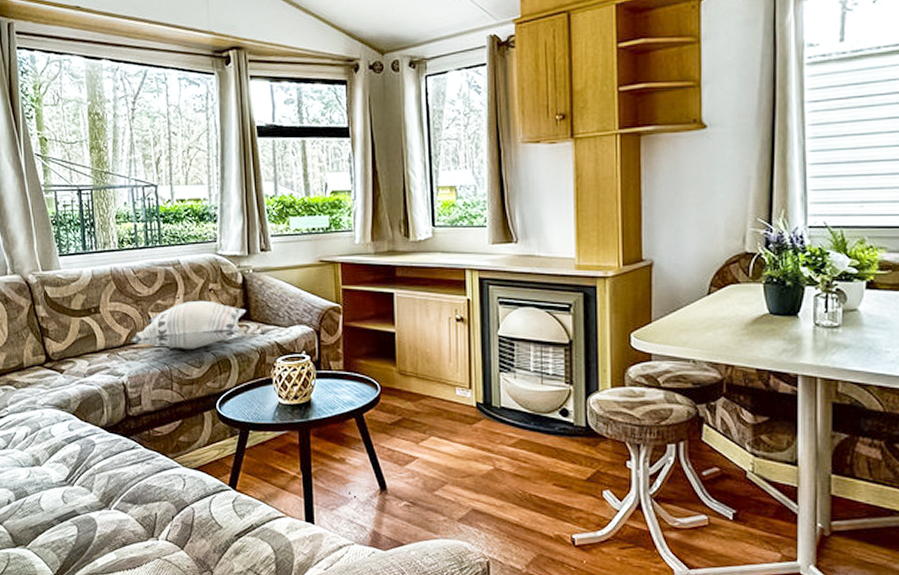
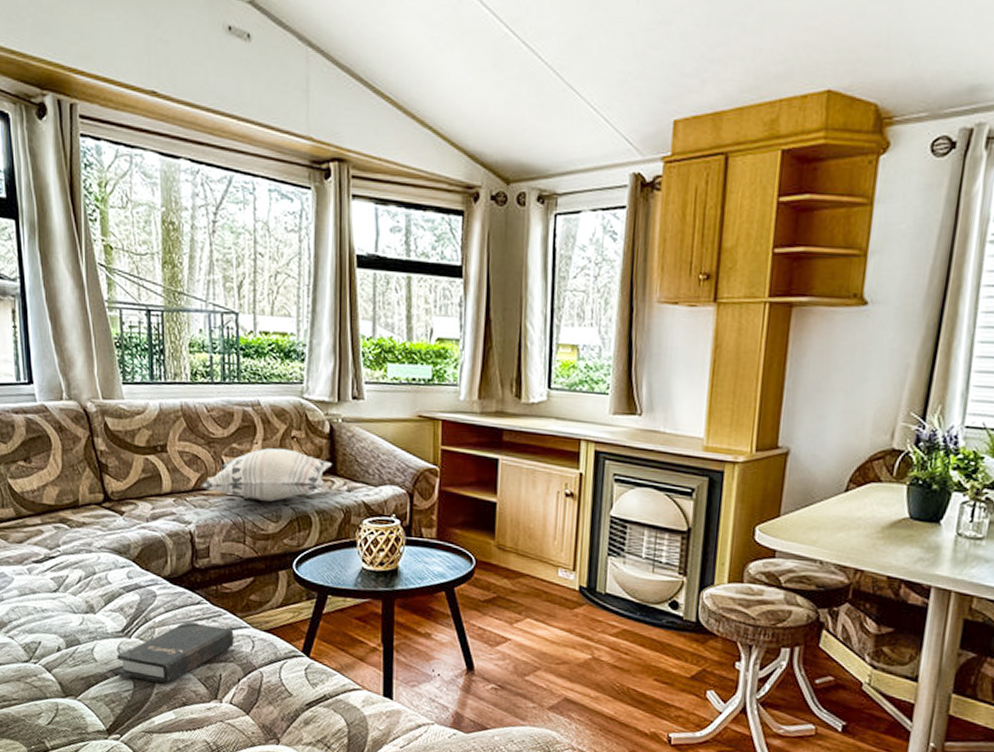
hardback book: none [61,465,167,527] -> present [117,620,234,684]

